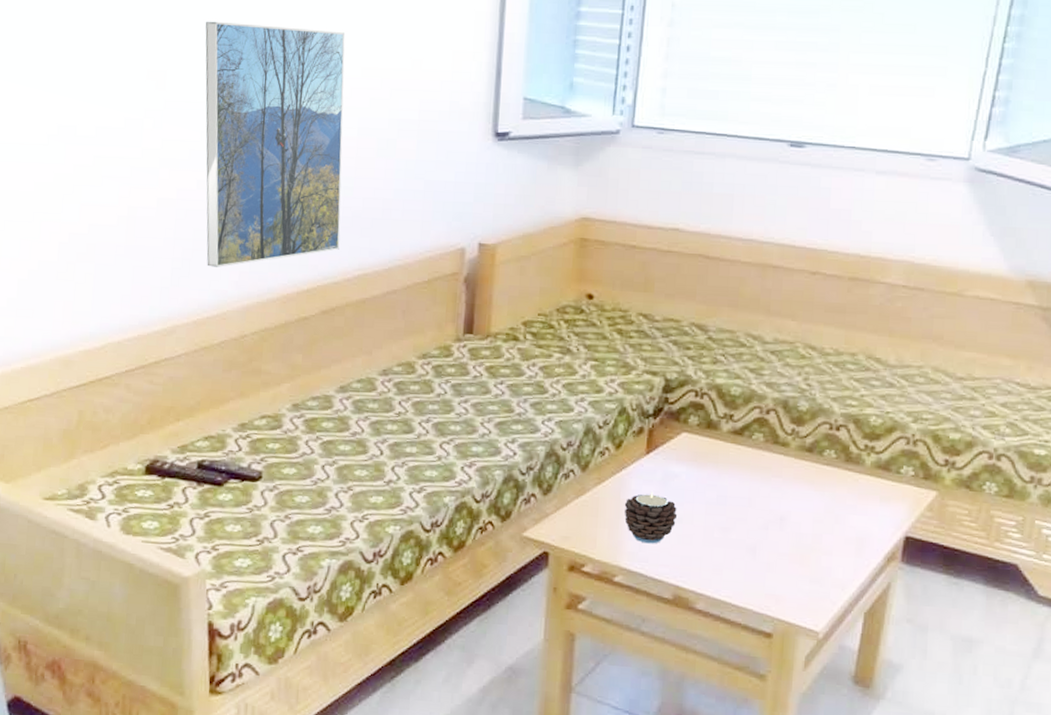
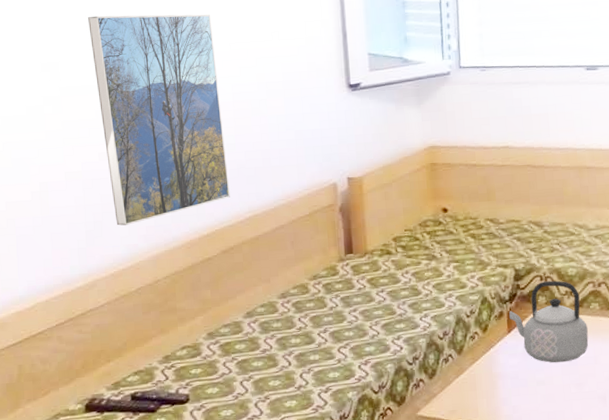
candle: present [624,492,677,544] -> none [496,363,540,406]
teapot: none [651,398,746,500] -> present [509,280,589,363]

